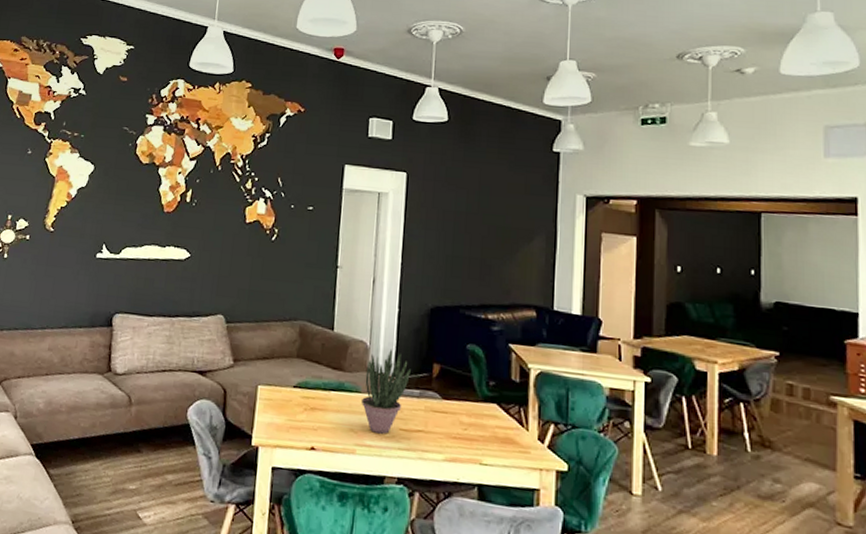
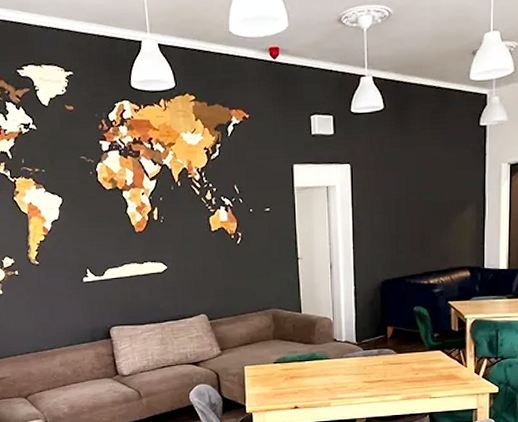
potted plant: present [361,349,411,435] -> none [330,320,369,388]

